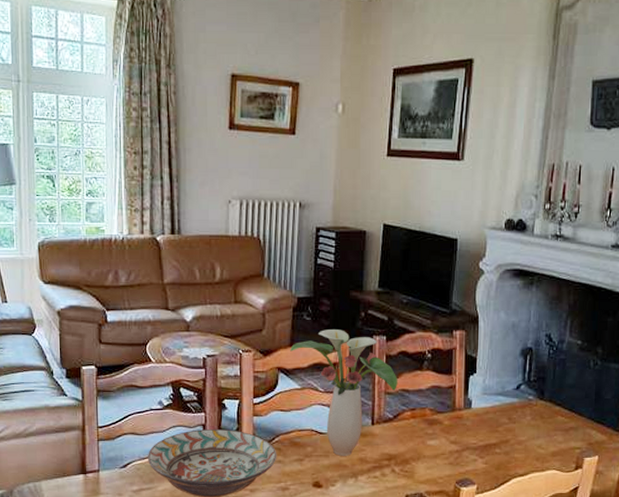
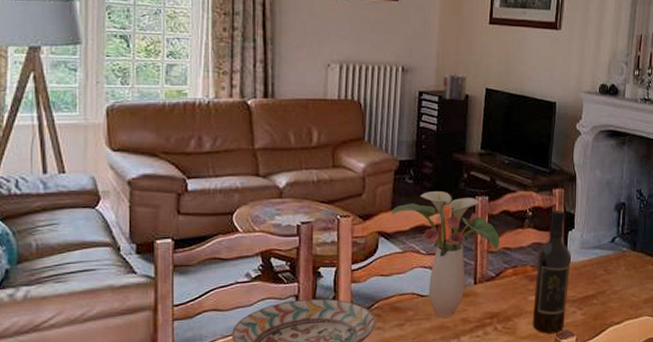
books: none [339,208,364,237] -> present [442,72,467,100]
wine bottle: none [430,352,472,480] -> present [532,209,571,334]

